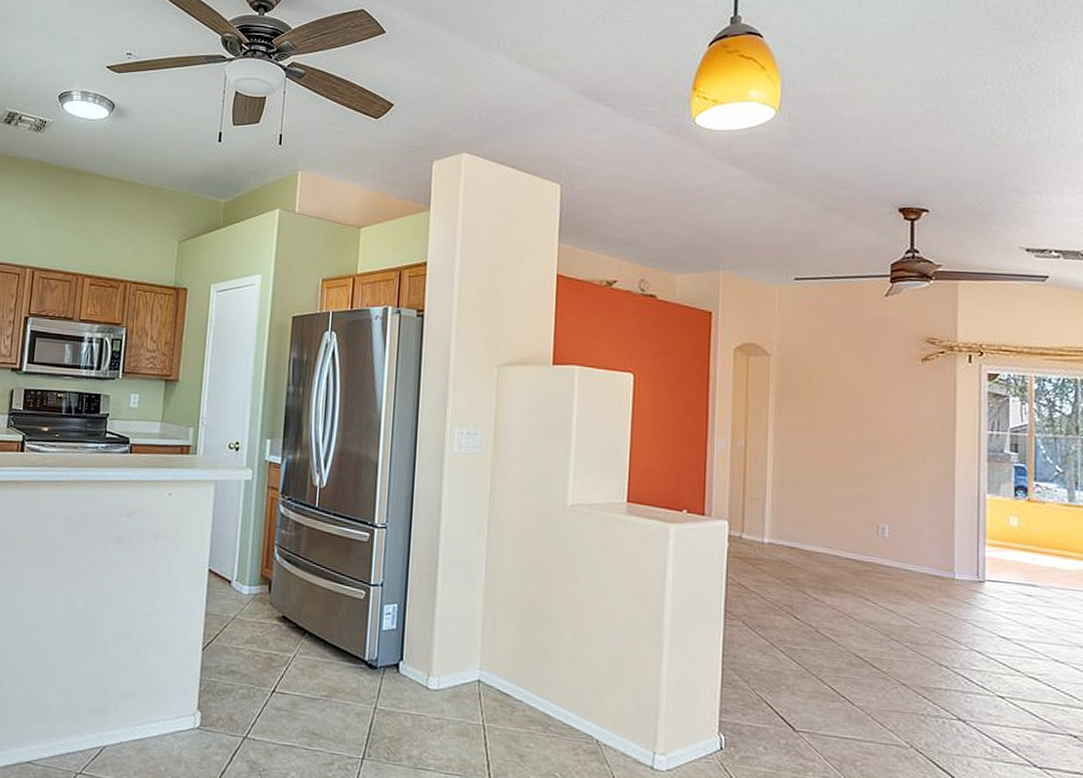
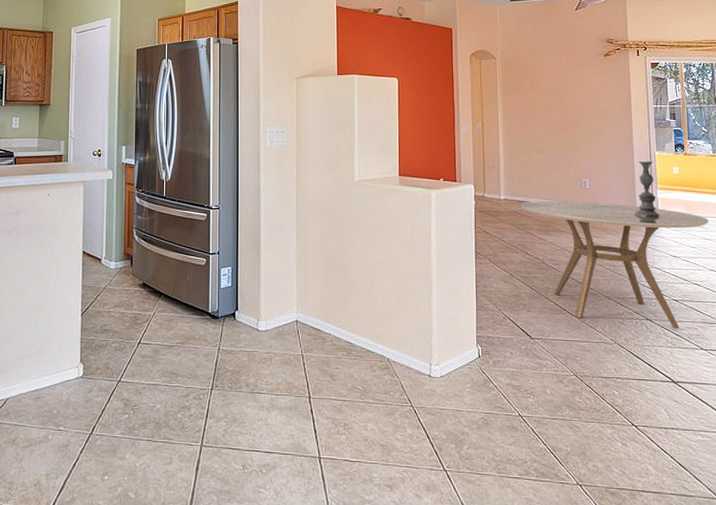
dining table: none [790,548,1057,737] -> present [520,201,709,329]
candlestick: none [950,505,987,583] -> present [634,160,660,217]

